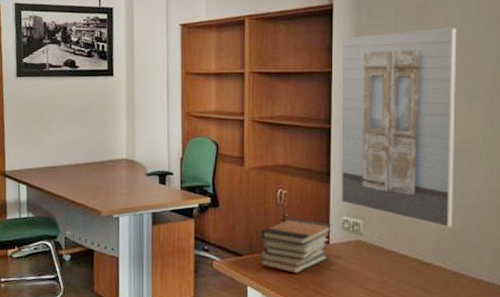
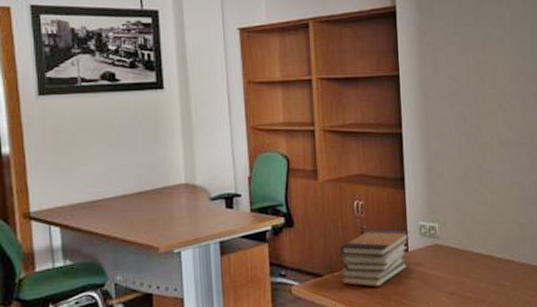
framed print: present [341,28,457,228] -> none [408,29,518,222]

